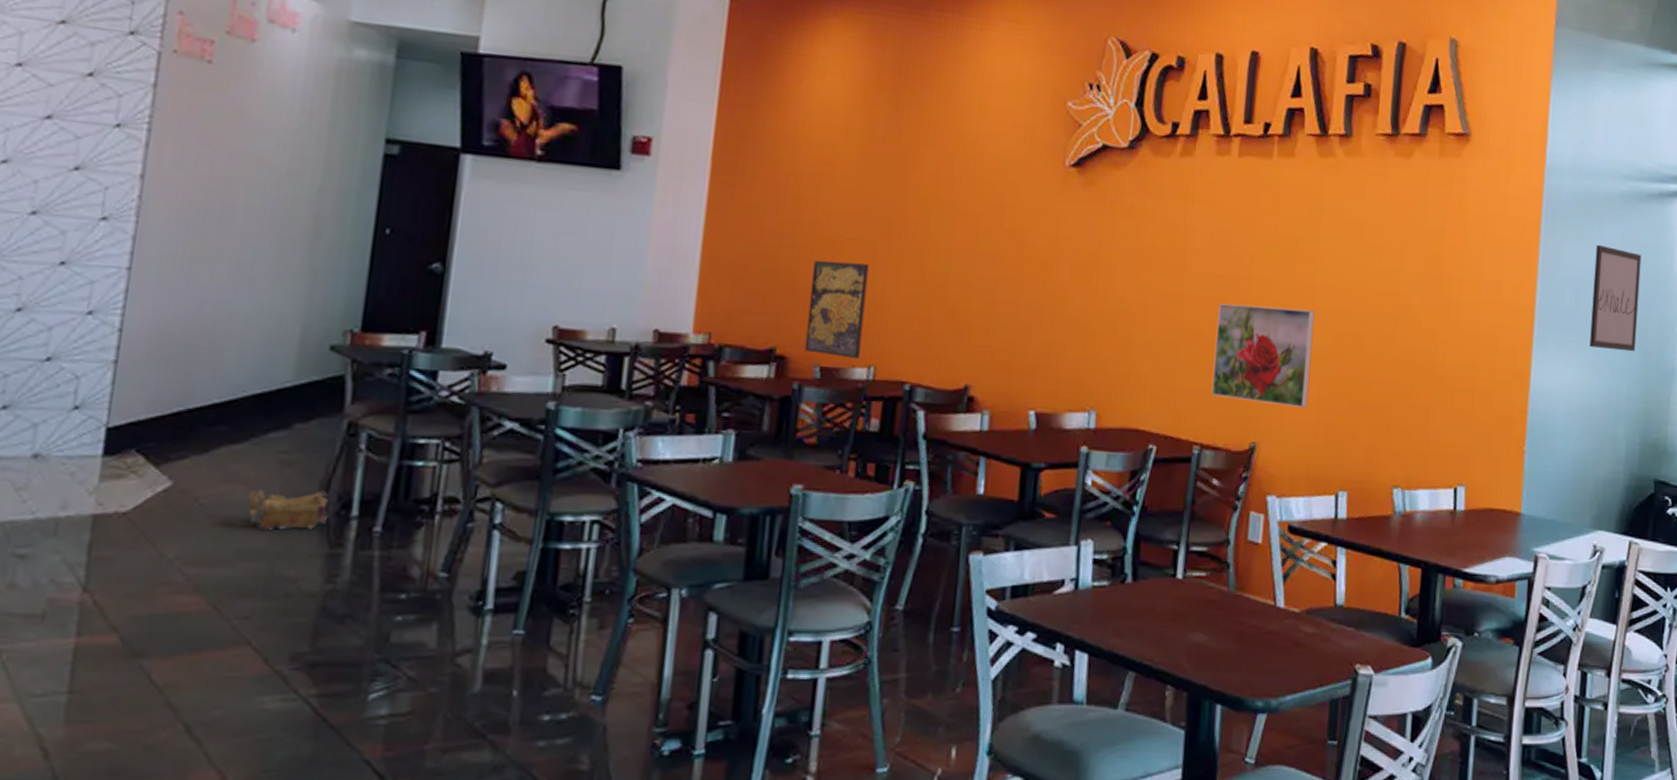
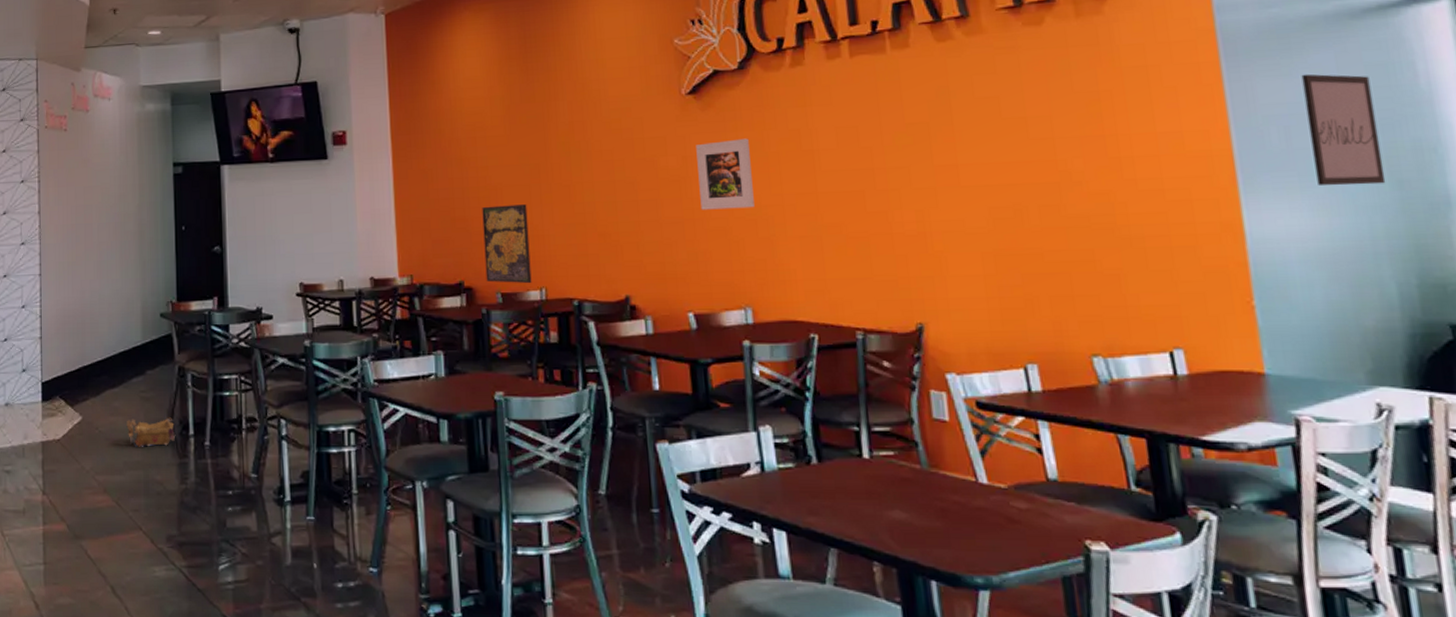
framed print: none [1063,224,1125,303] -> present [696,138,755,210]
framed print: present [1211,304,1315,408] -> none [856,190,973,285]

